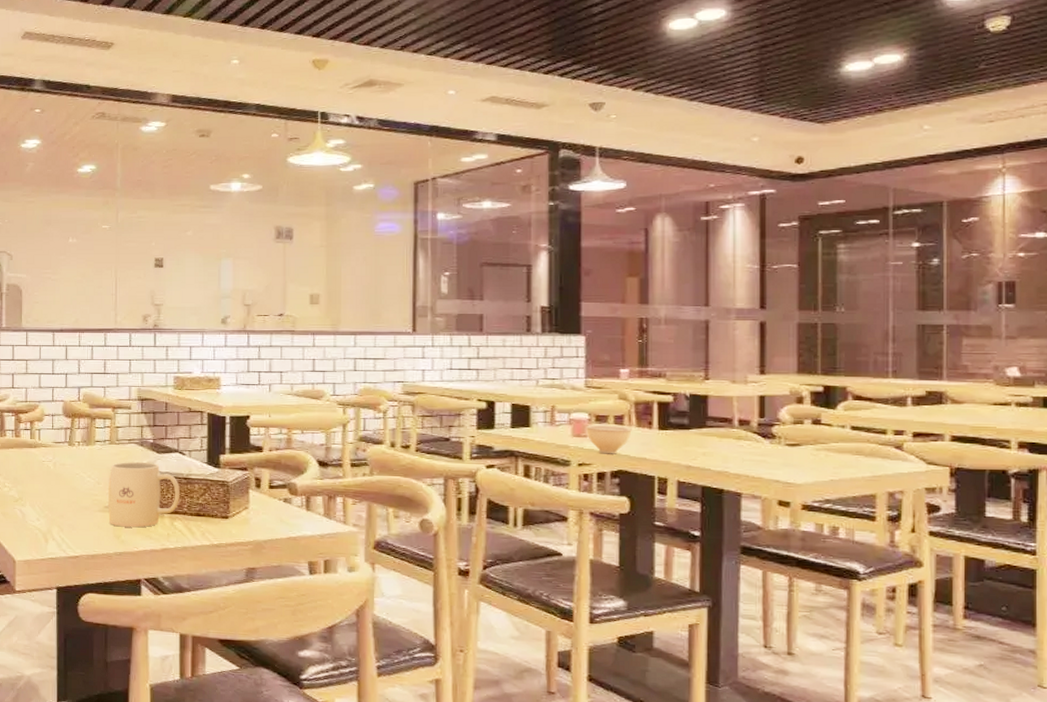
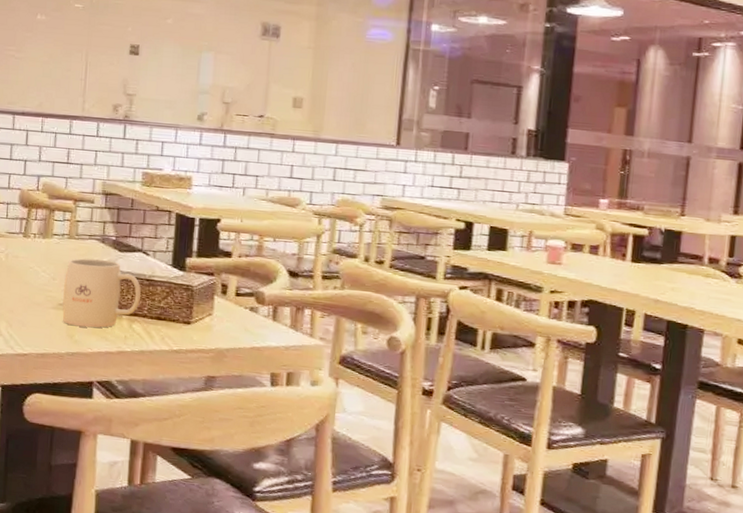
bowl: present [586,425,632,454] -> none [561,253,606,284]

